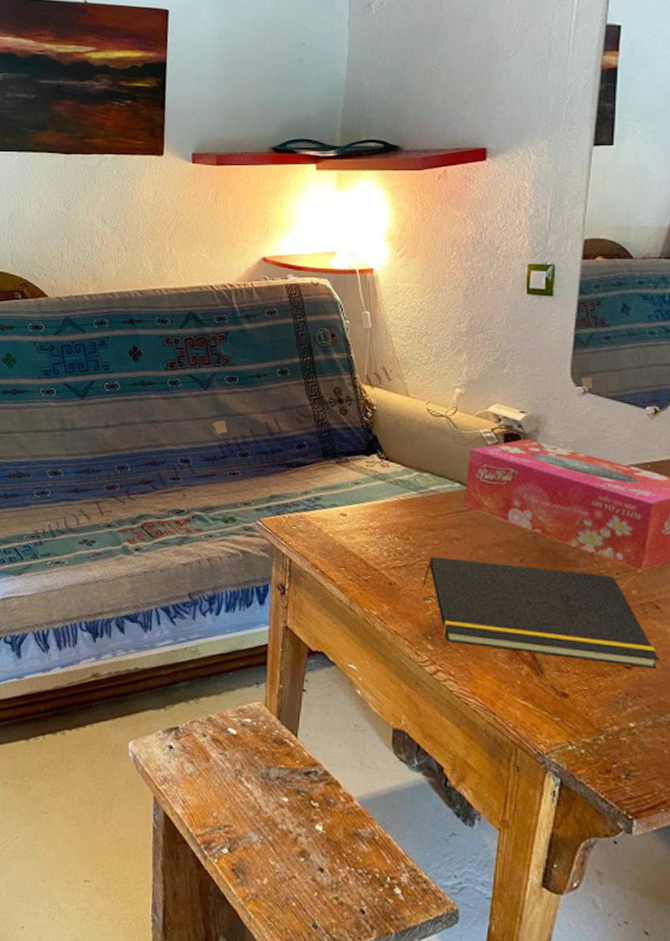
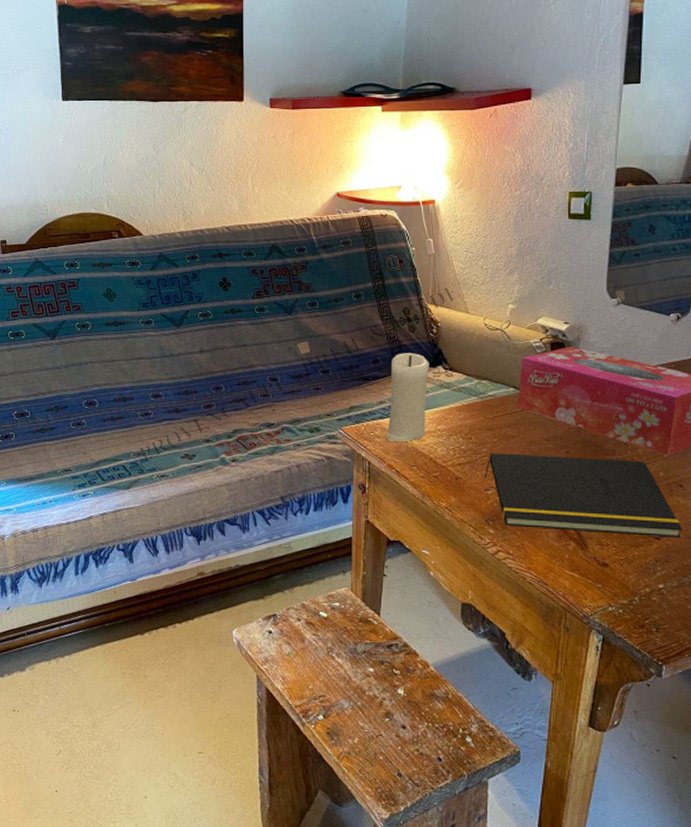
candle: none [310,438,362,539] -> present [386,353,429,442]

